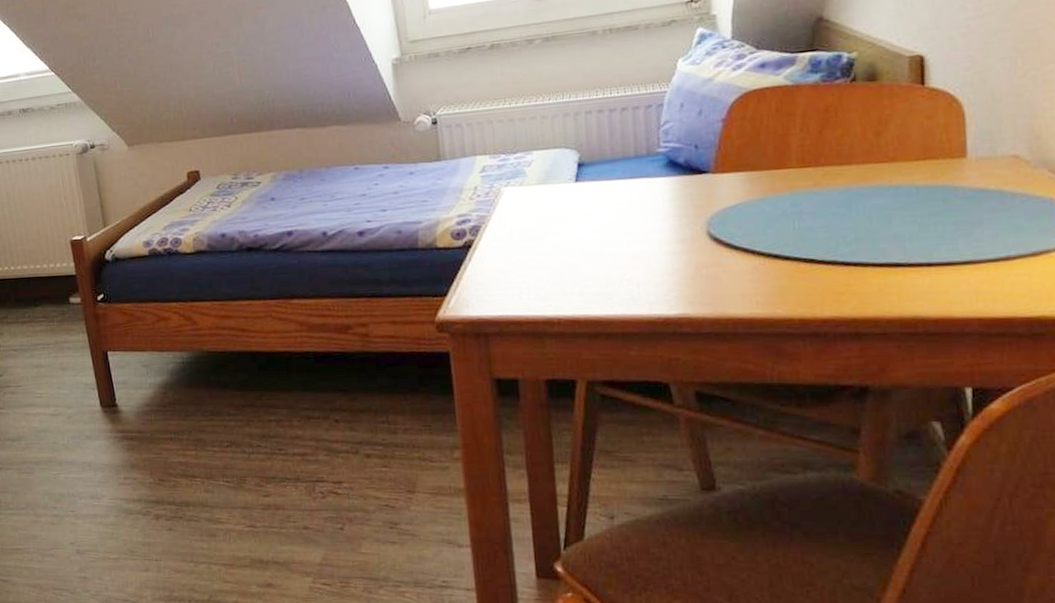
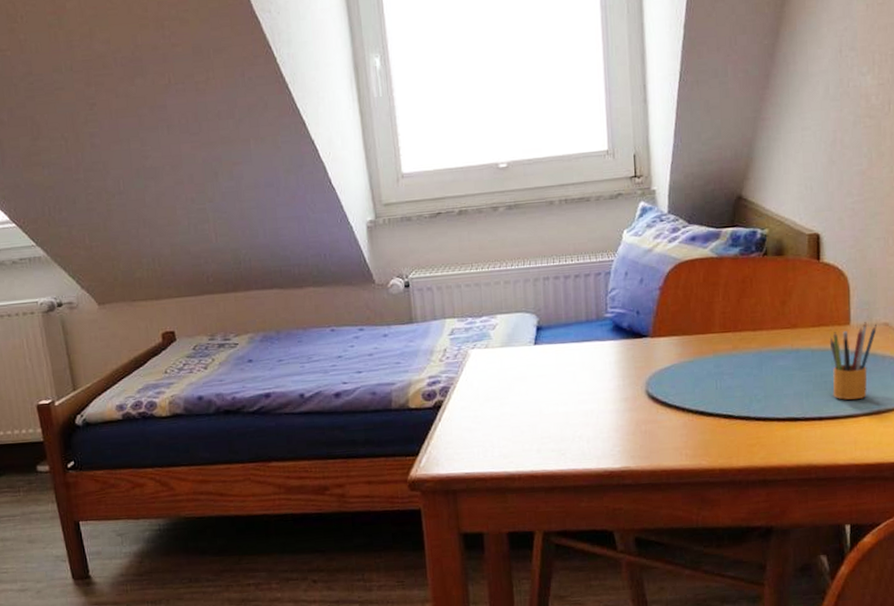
pencil box: none [939,154,1003,244] -> present [829,322,877,400]

